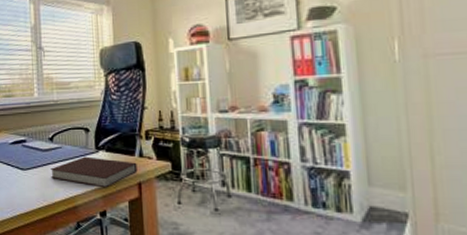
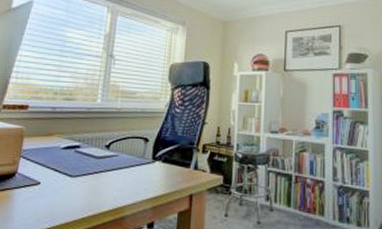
notebook: present [51,156,138,188] -> none [101,166,191,199]

